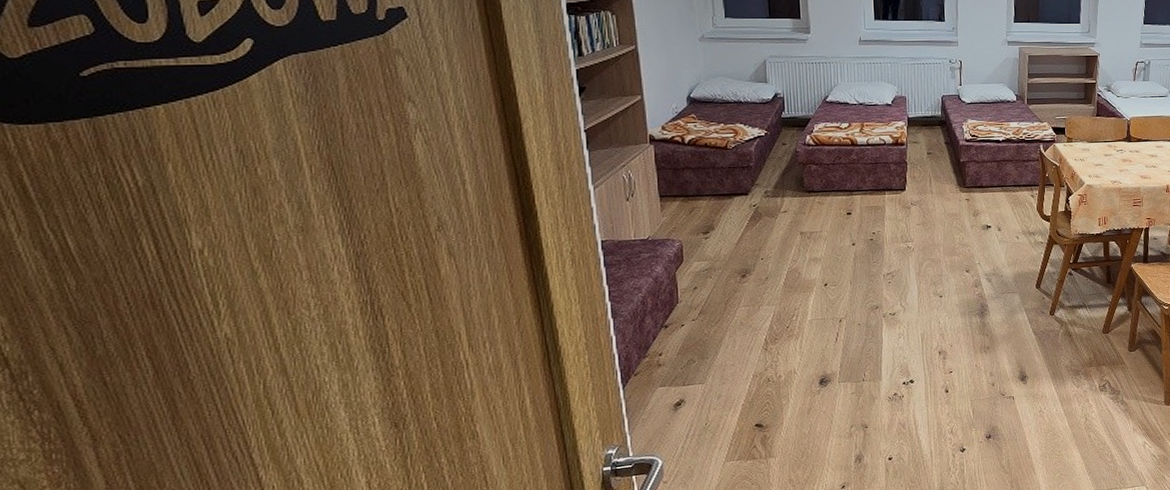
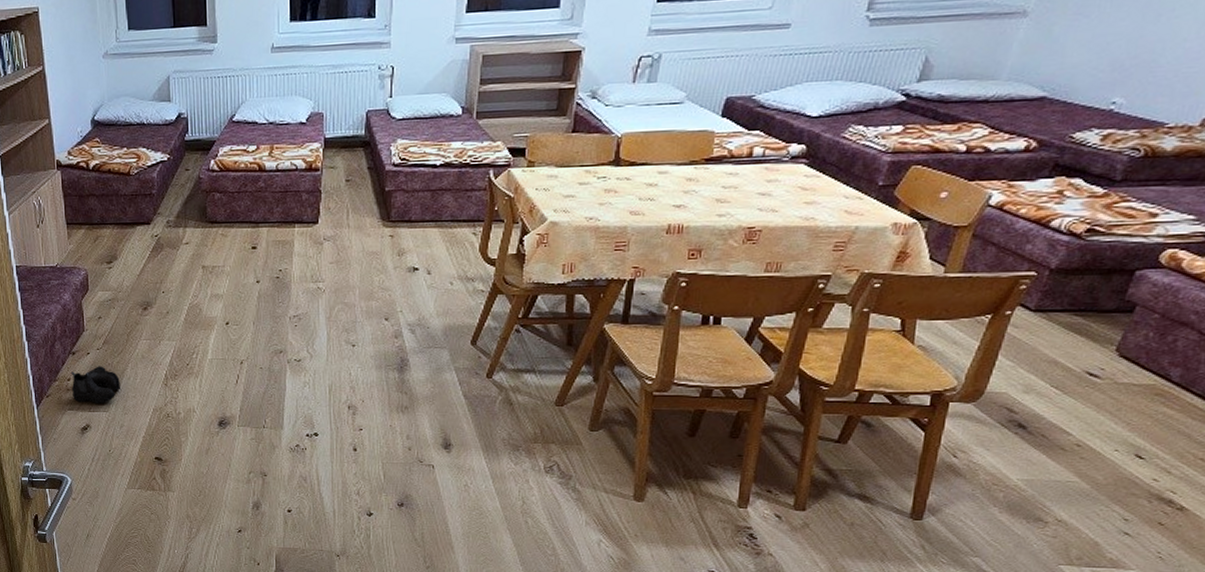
boots: none [662,337,718,377] -> present [70,366,120,403]

